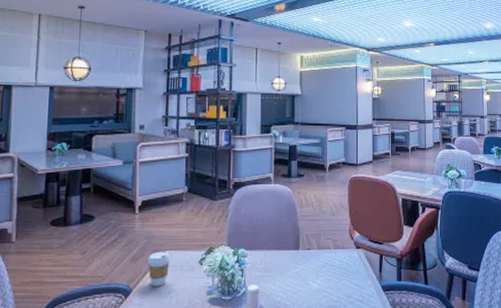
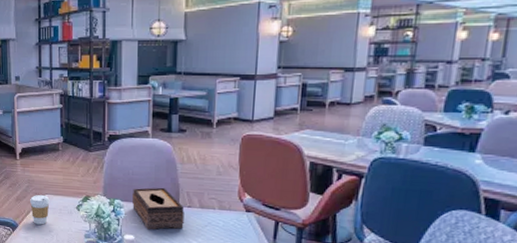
tissue box: none [256,232,304,278] -> present [132,187,185,230]

